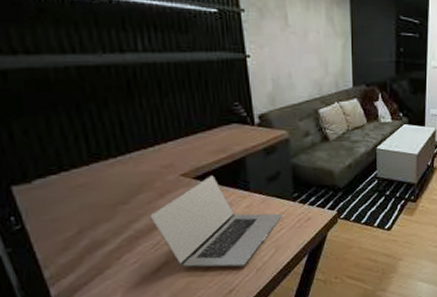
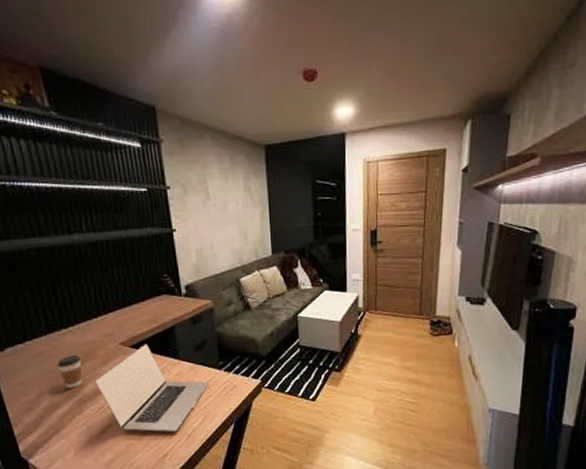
coffee cup: none [101,187,134,225] -> present [57,354,83,389]

